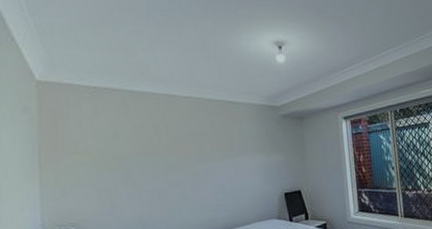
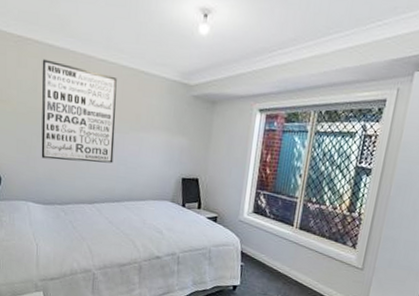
wall art: none [122,105,211,204] -> present [41,59,117,163]

